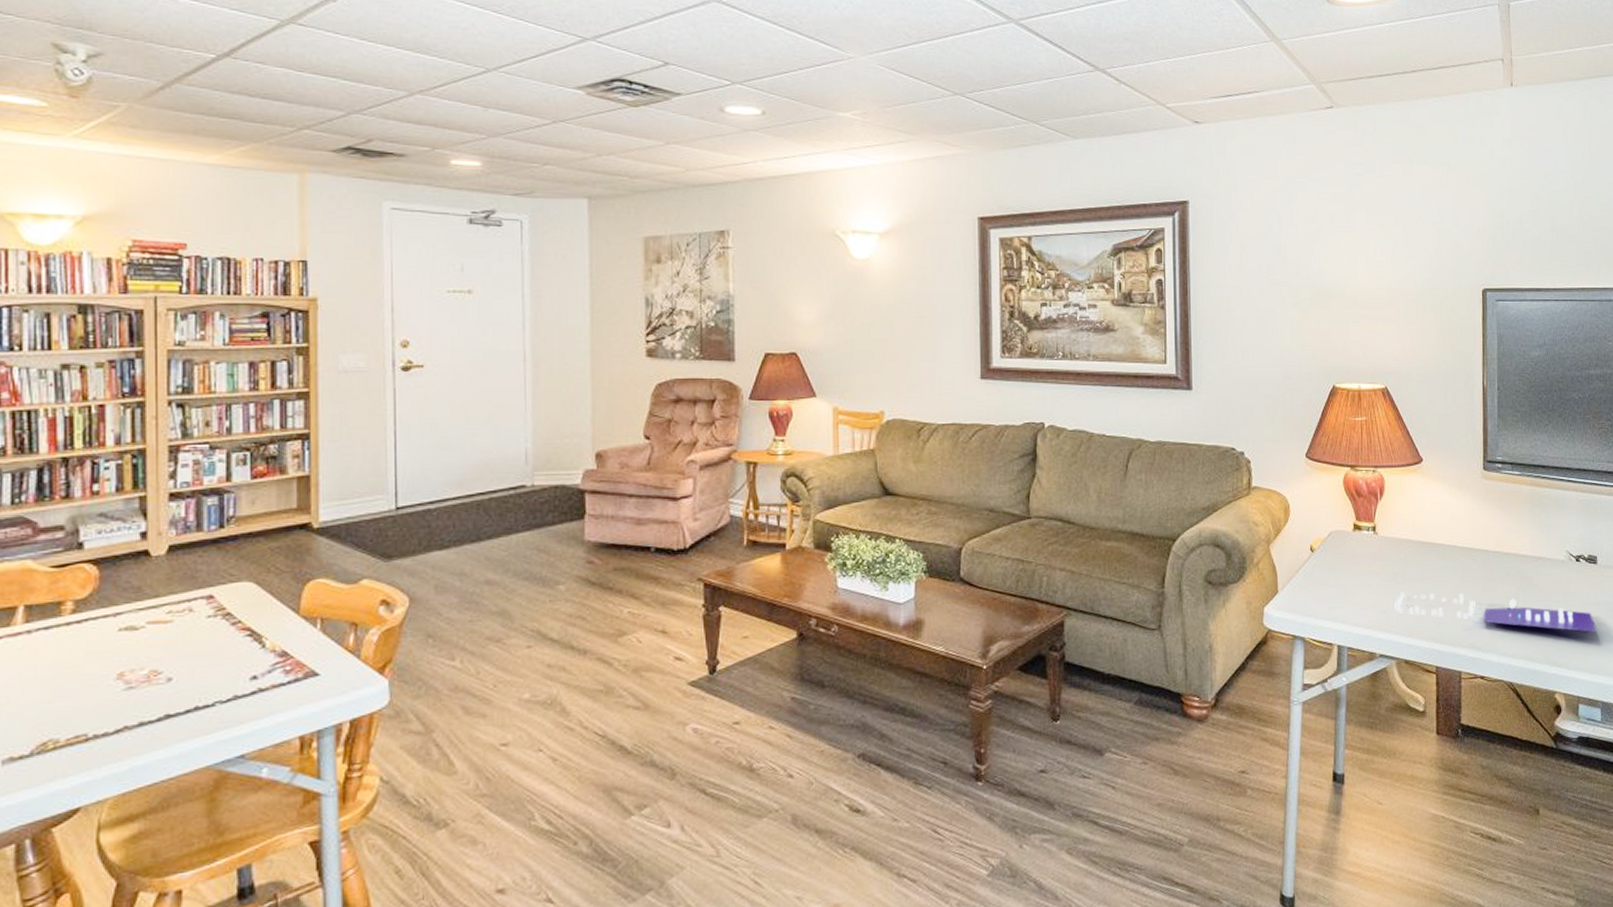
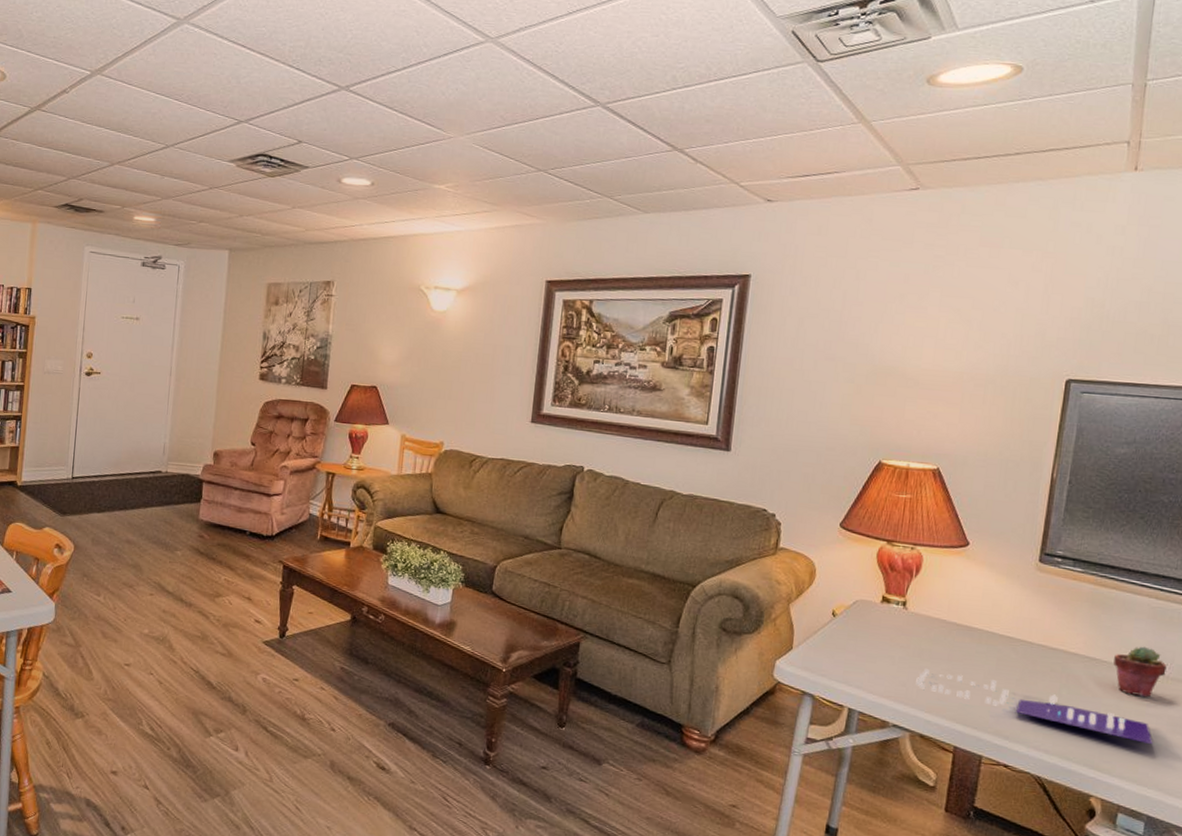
potted succulent: none [1556,539,1598,588] -> present [1113,646,1167,698]

